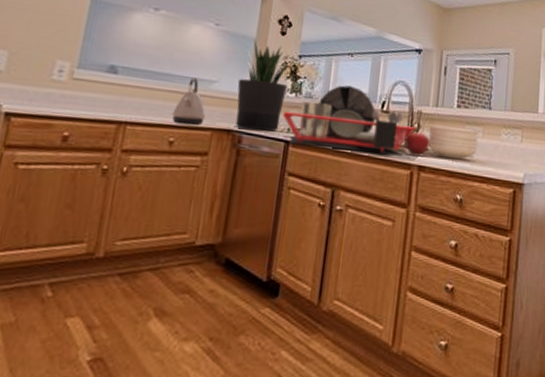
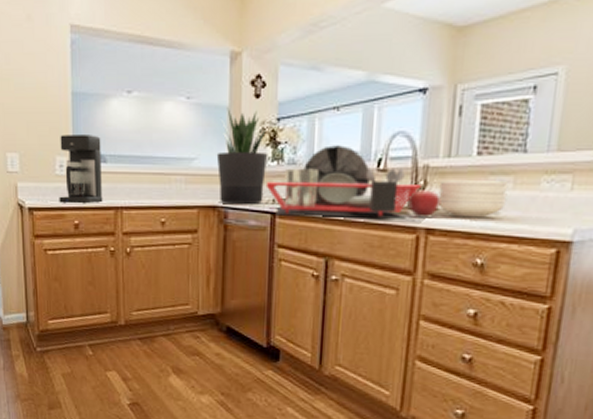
coffee maker: none [48,39,116,116] -> present [59,135,103,204]
kettle: present [172,77,206,126] -> none [160,157,191,205]

